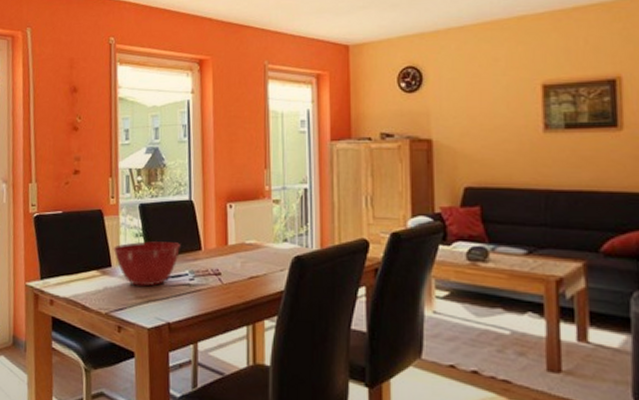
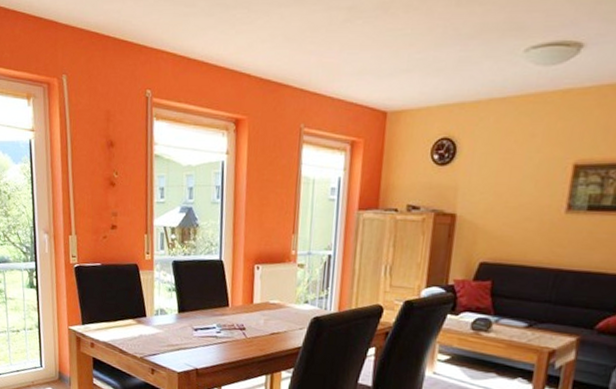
mixing bowl: present [113,241,180,287] -> none [147,296,209,336]

